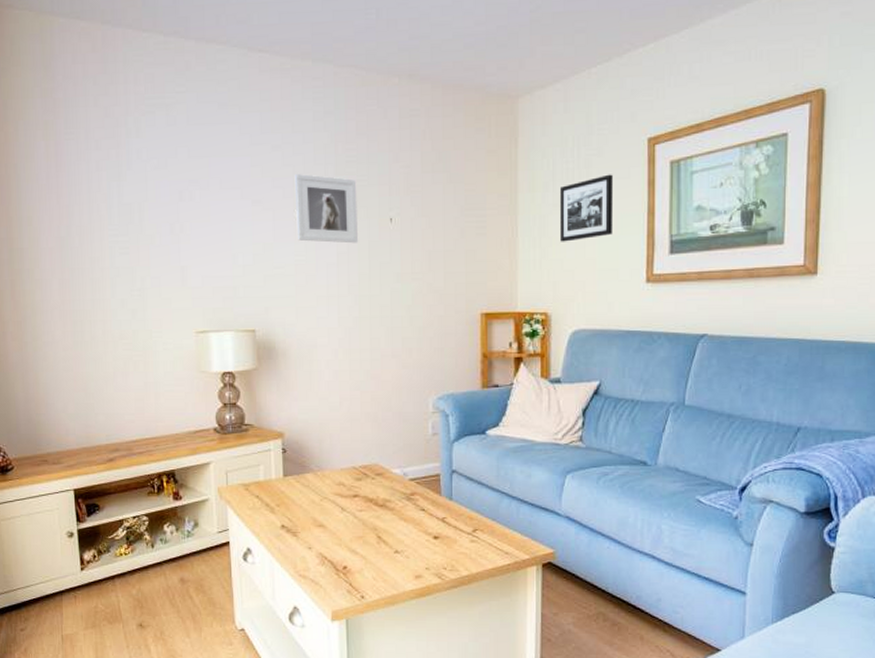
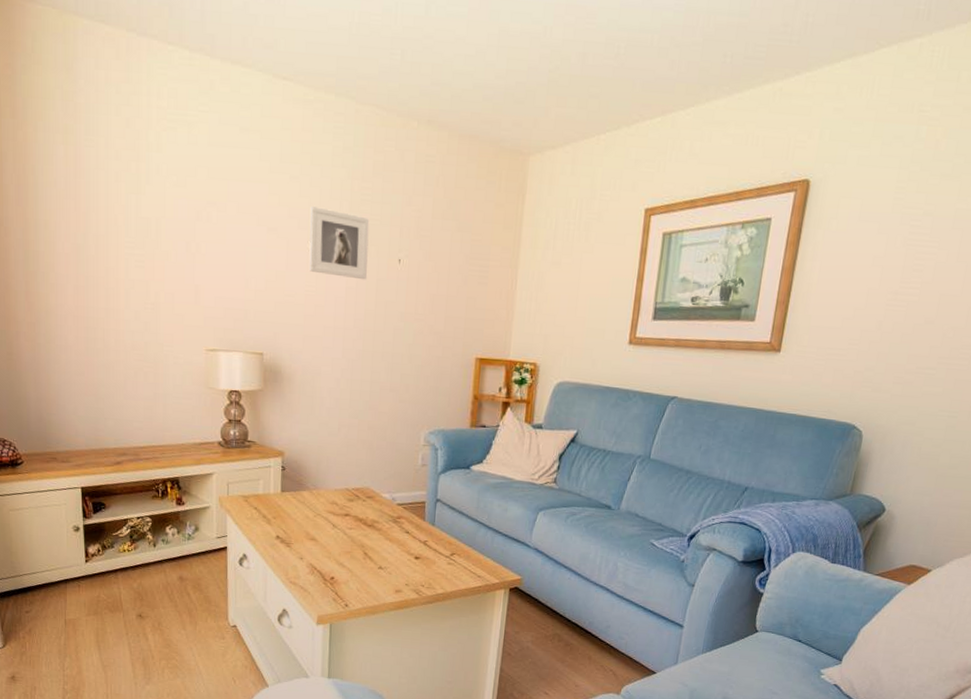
picture frame: present [559,174,614,242] -> none [554,239,610,299]

